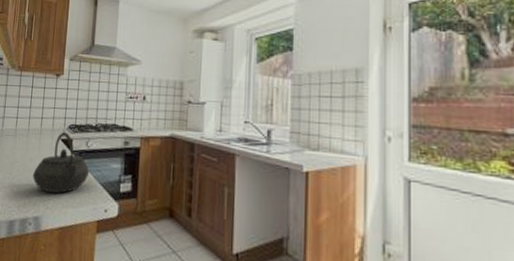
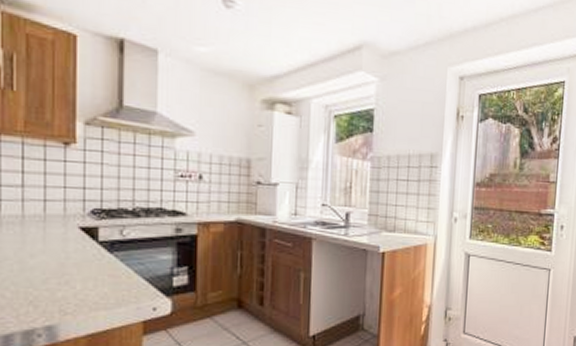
kettle: present [33,132,90,194] -> none [38,218,128,294]

